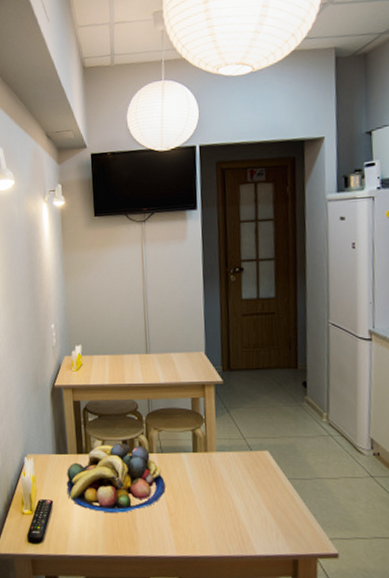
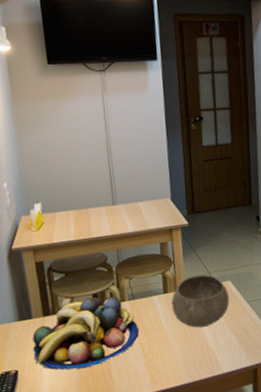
bowl: none [200,438,266,498] -> present [171,274,229,328]

